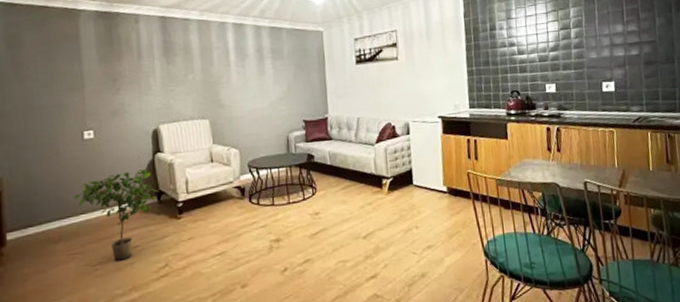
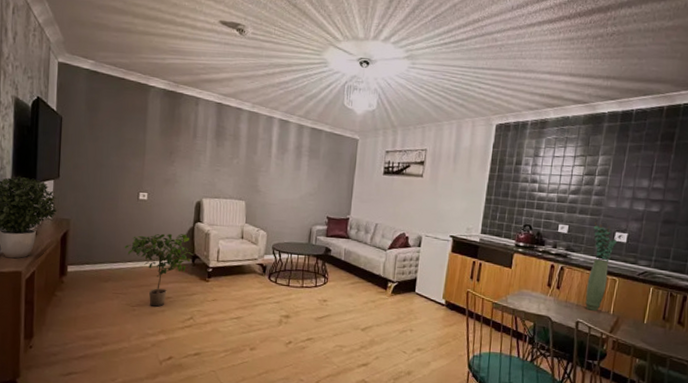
vase: none [579,75,606,169] -> present [585,221,618,312]

